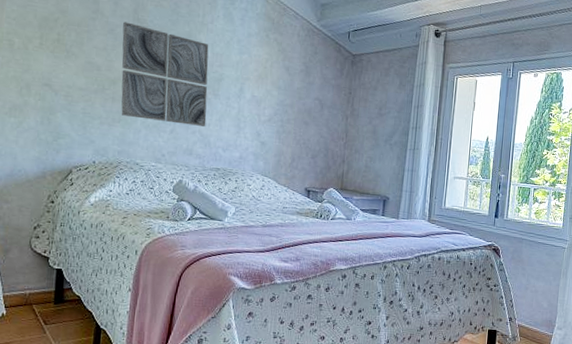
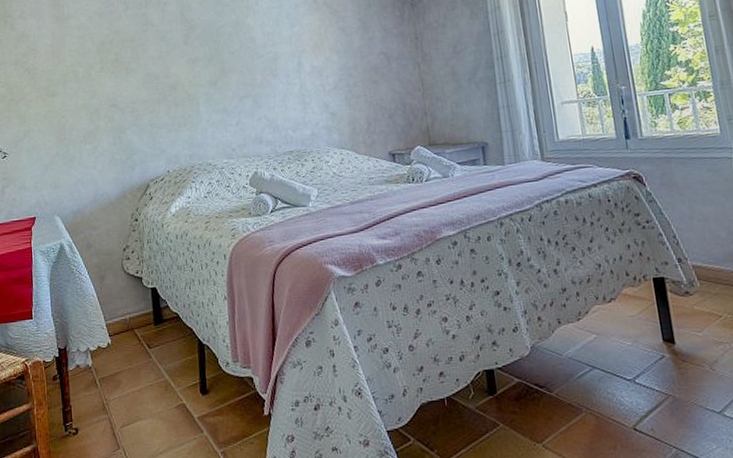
wall art: present [121,21,209,127] -> none [172,25,271,119]

